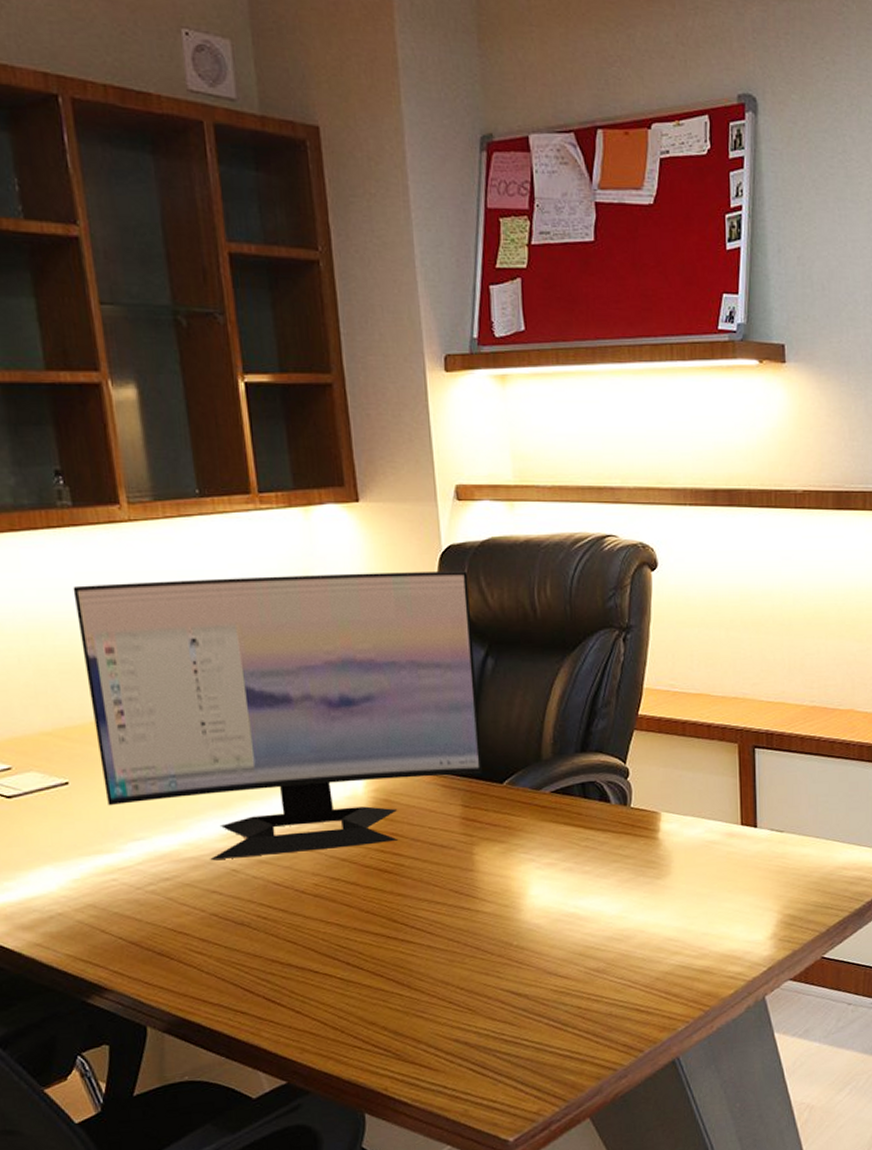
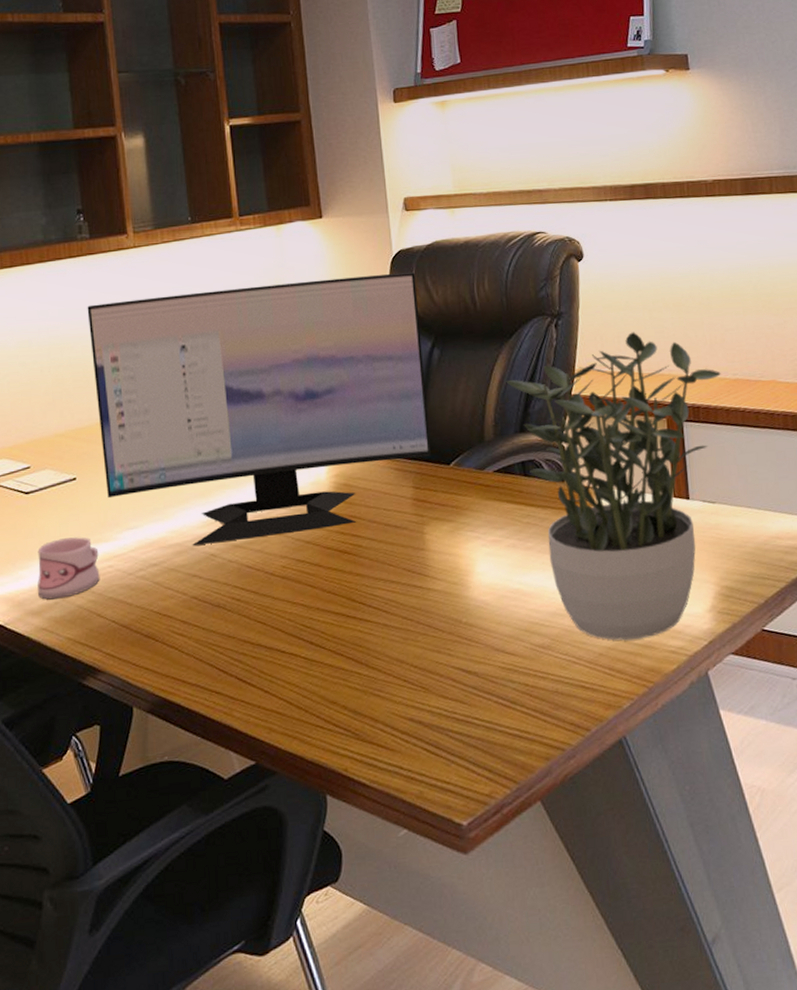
mug: none [25,847,103,914] -> present [37,537,100,600]
potted plant: none [567,651,798,965] -> present [506,332,721,640]

